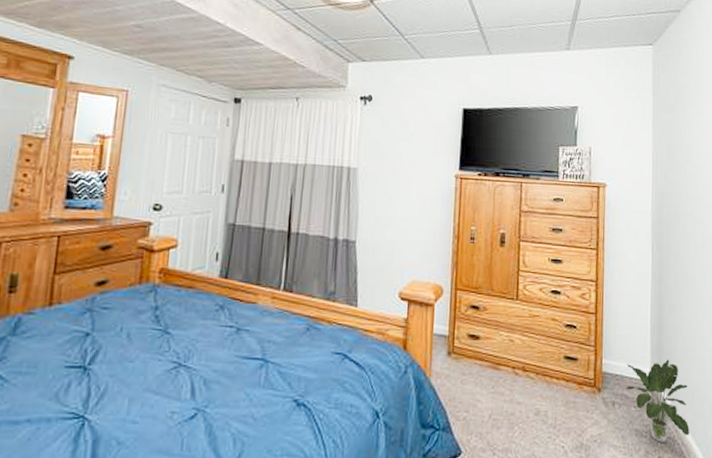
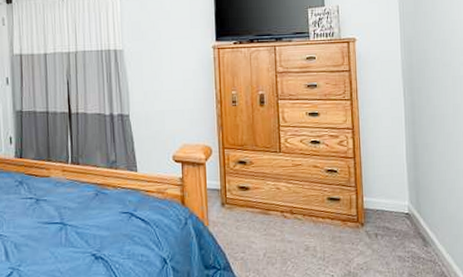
potted plant: present [625,359,689,442] -> none [386,192,449,265]

